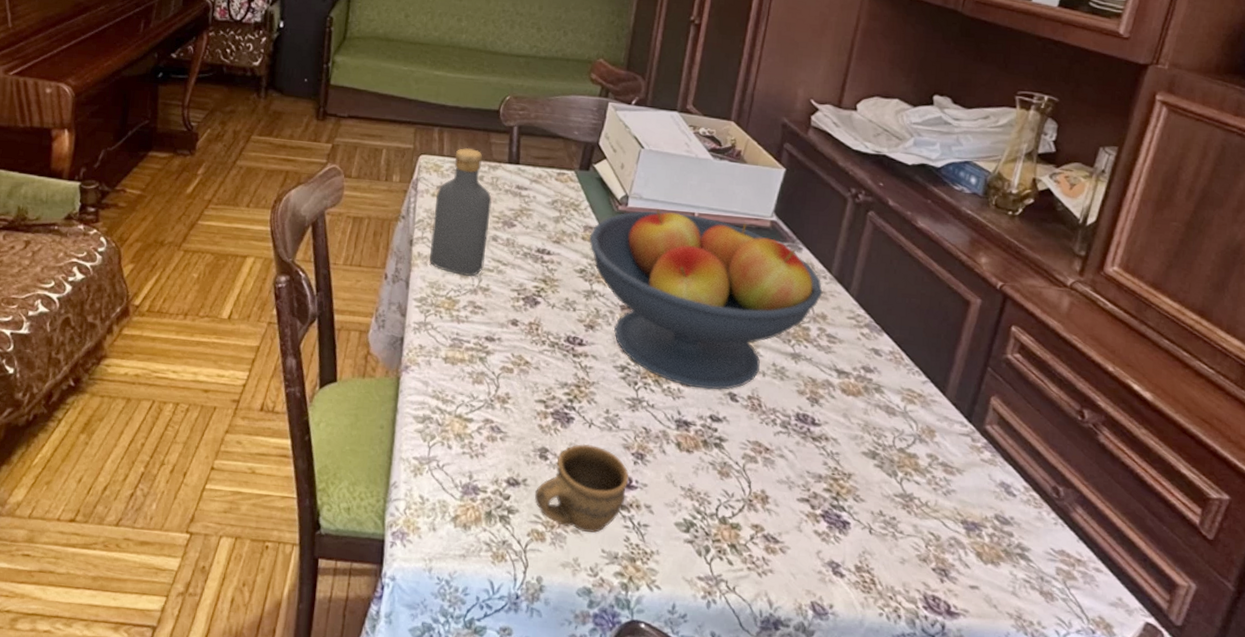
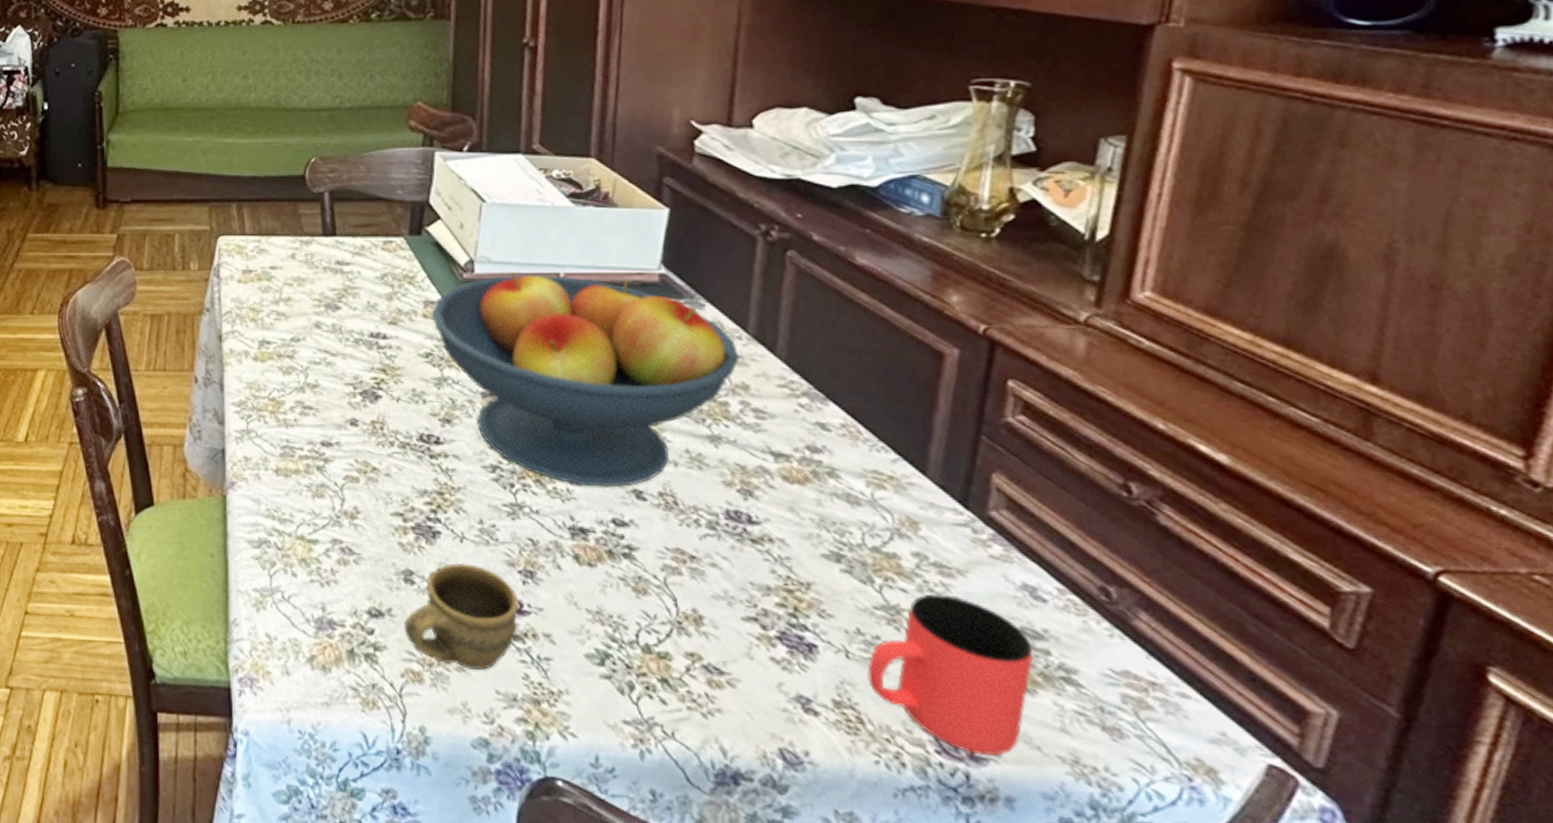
vodka: present [430,148,492,276] -> none [242,223,310,372]
cup: none [883,486,1002,611] -> present [867,594,1034,756]

